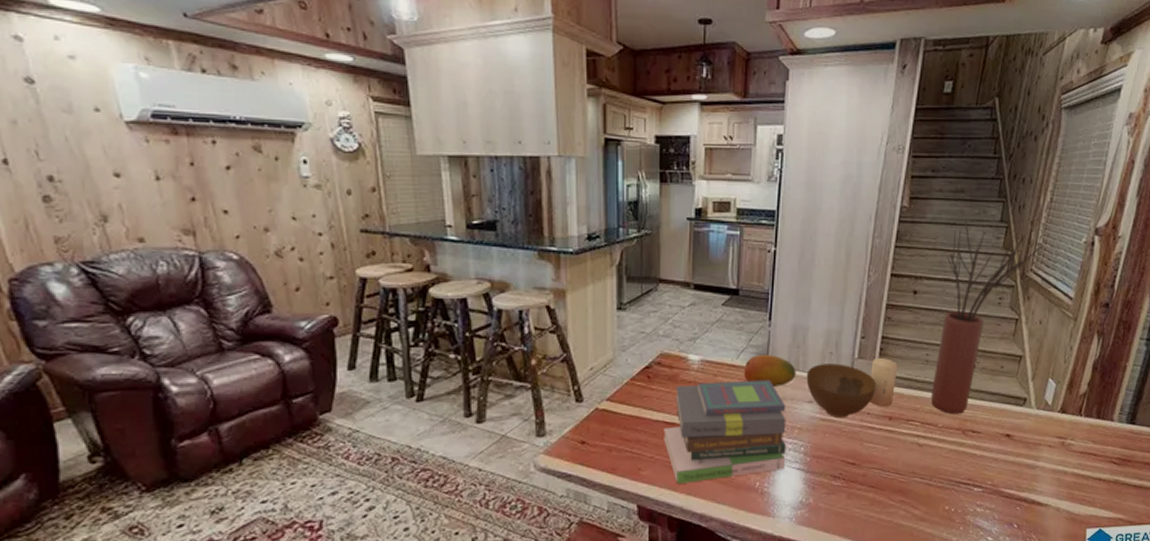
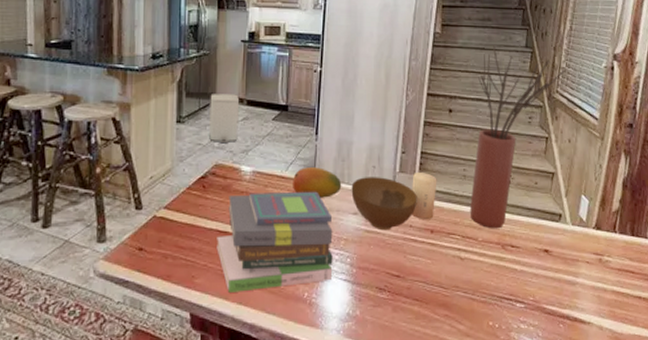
pedal bin: none [653,278,686,332] -> present [209,94,240,144]

